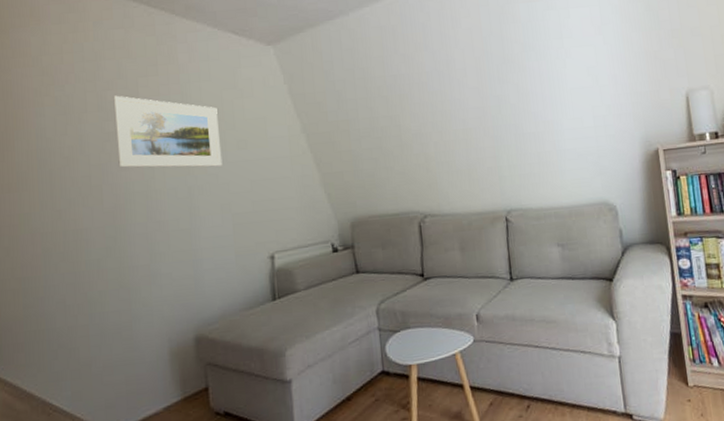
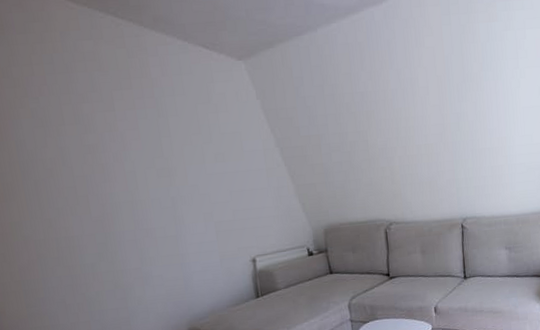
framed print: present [113,95,223,168] -> none [89,108,202,179]

